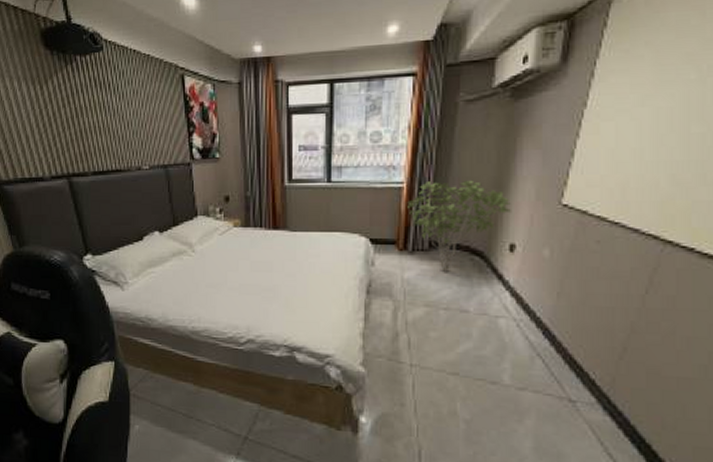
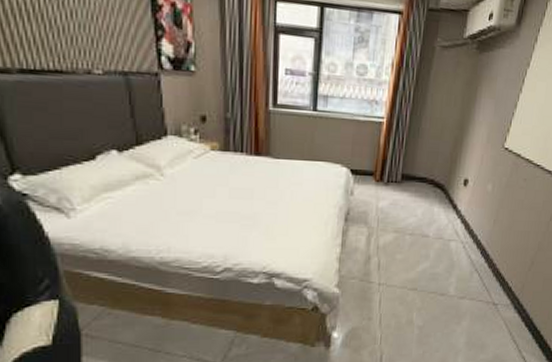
shrub: present [407,179,511,272] -> none [386,119,468,202]

